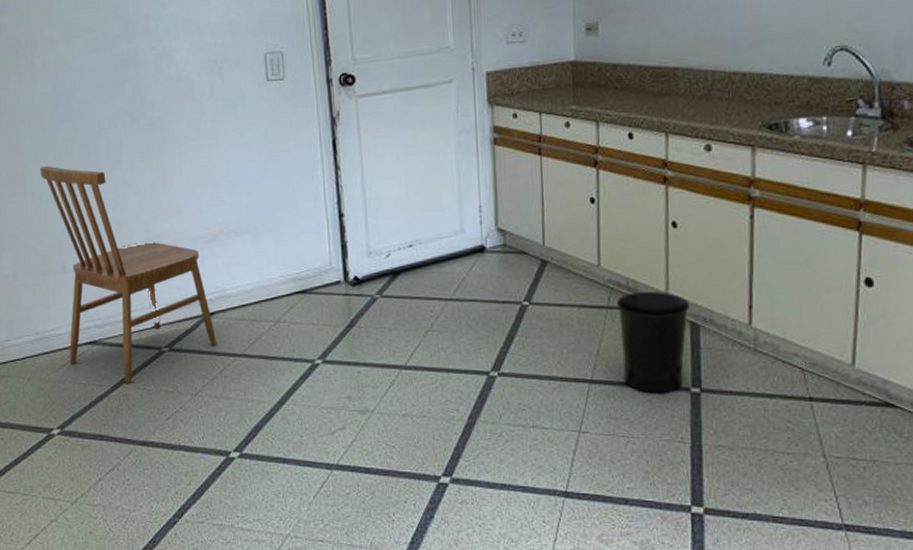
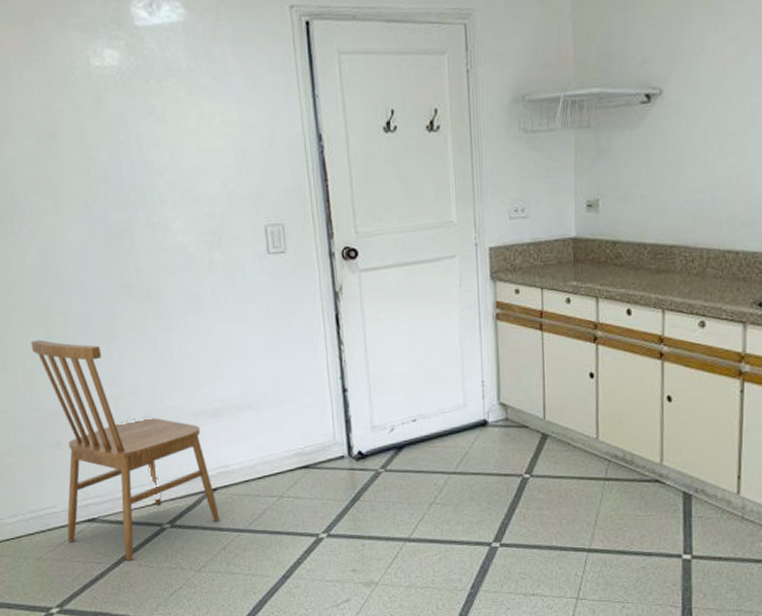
waste bin: present [616,291,691,394] -> none [613,462,683,561]

